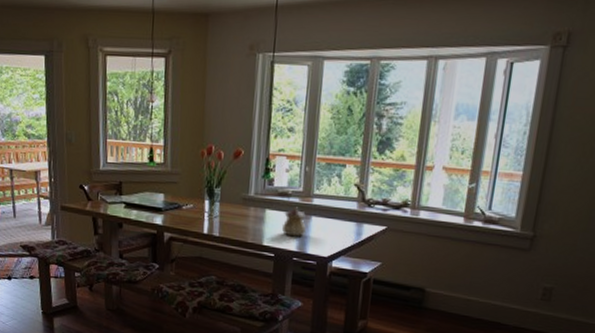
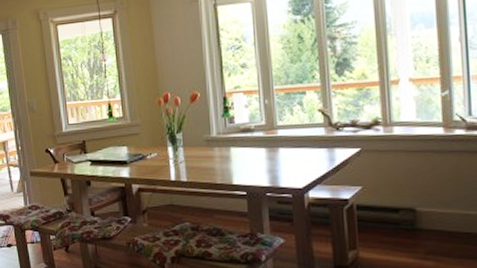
teapot: present [282,207,306,237] -> none [250,141,275,172]

